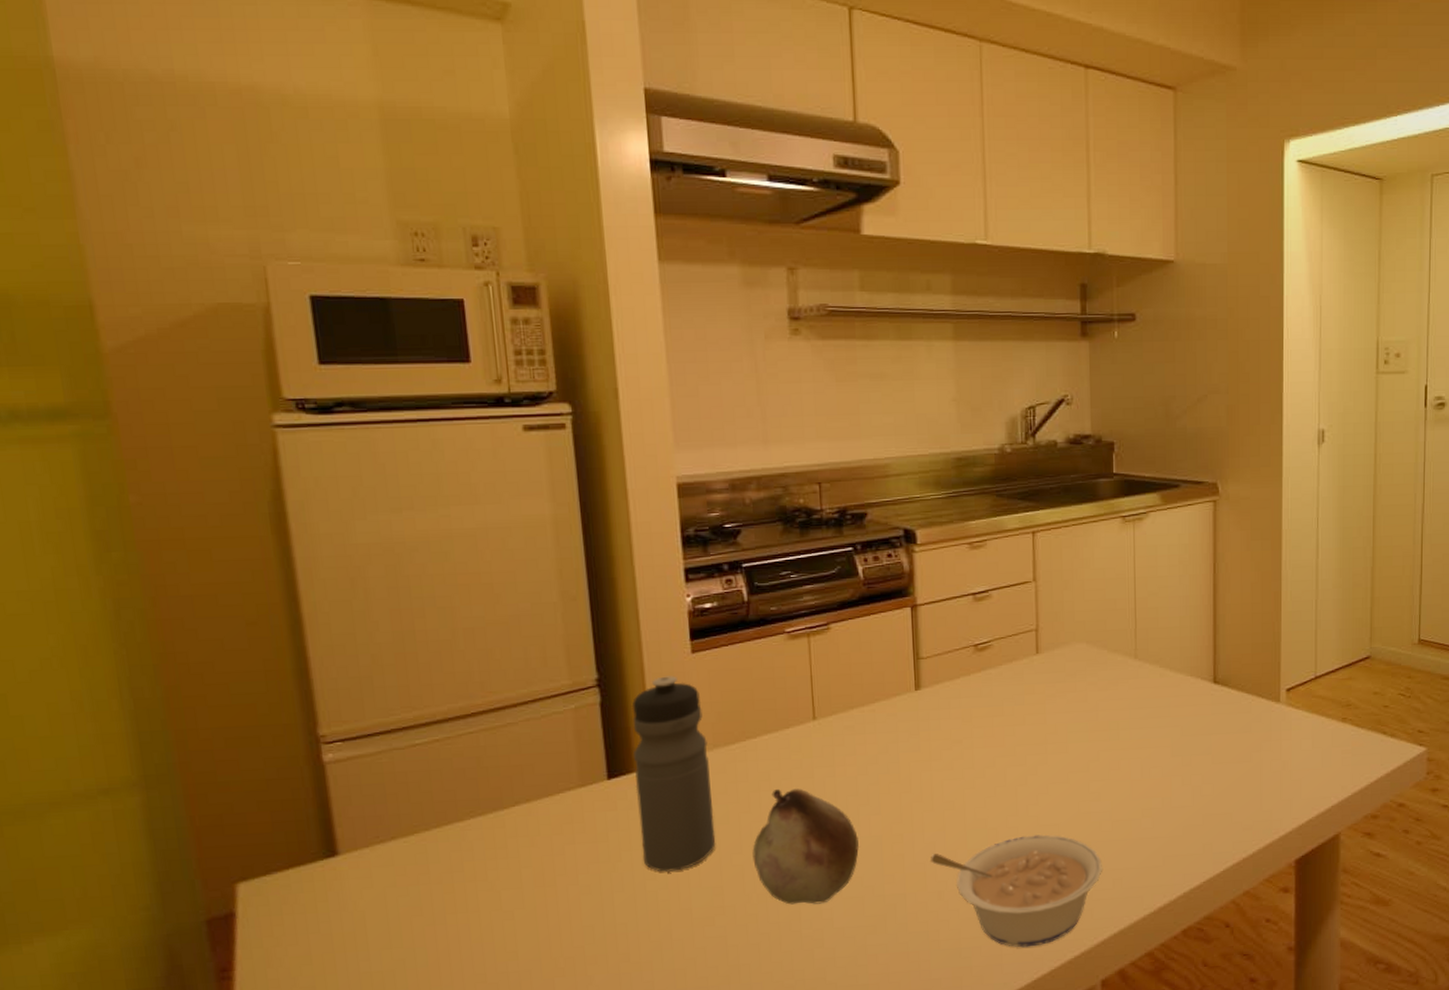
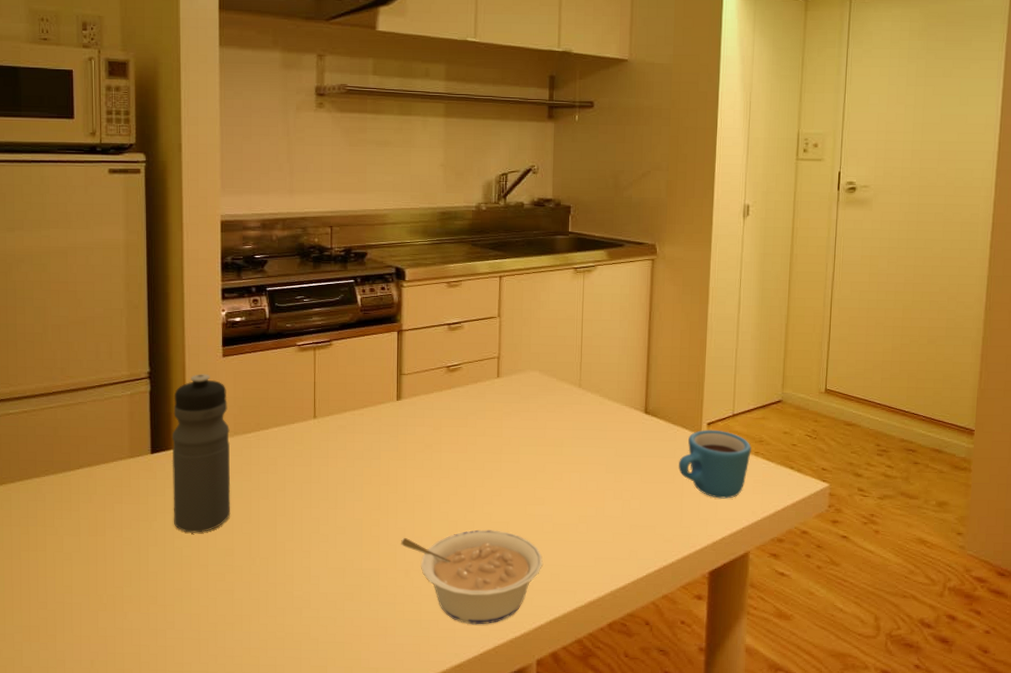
fruit: present [752,788,859,905] -> none [259,472,343,571]
mug: none [1256,696,1338,775] -> present [679,429,751,499]

